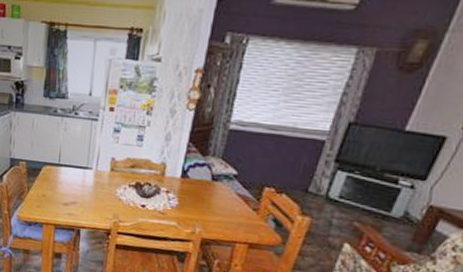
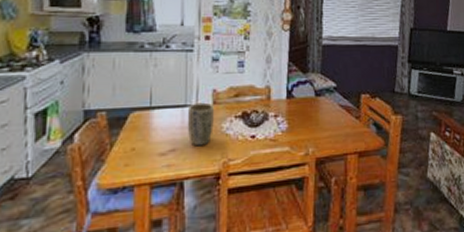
plant pot: none [87,167,111,205] -> present [187,102,214,147]

